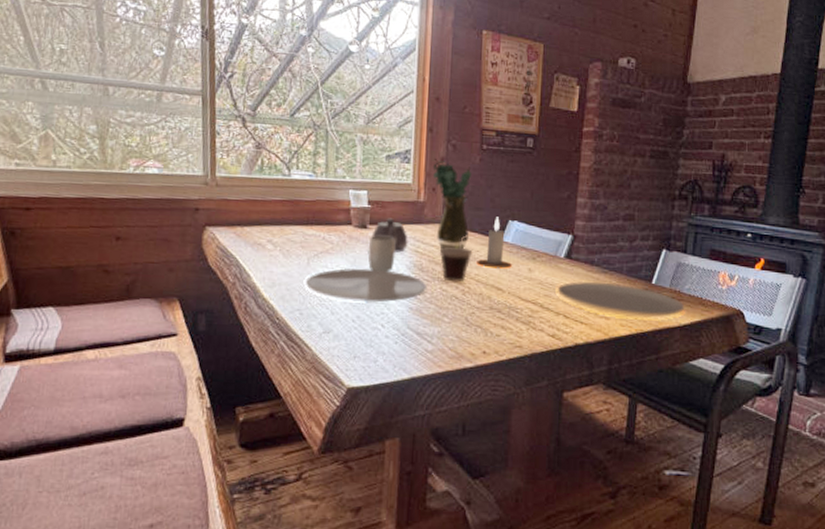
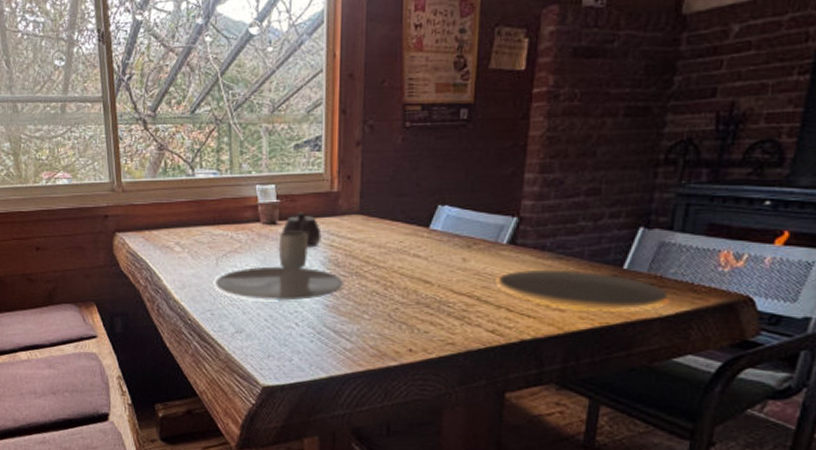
vase: present [432,159,471,250] -> none [347,143,392,241]
cup: present [440,234,472,283] -> none [358,223,394,277]
candle: present [477,217,512,269] -> none [400,202,442,260]

